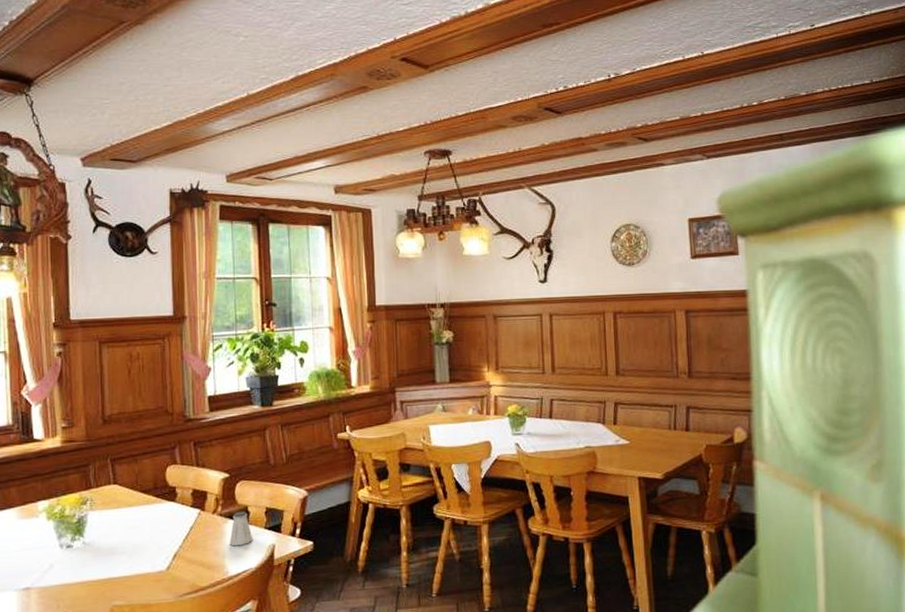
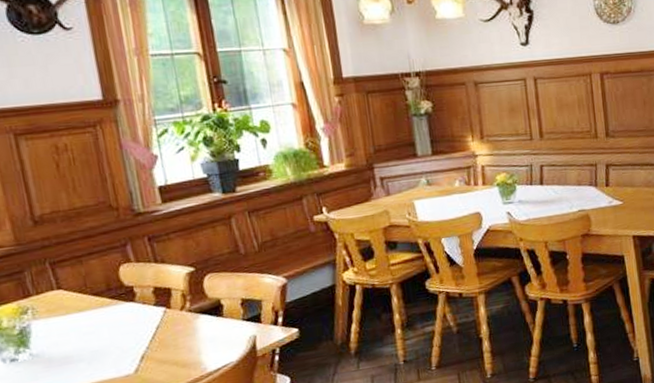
saltshaker: present [229,511,253,547] -> none [203,304,231,342]

